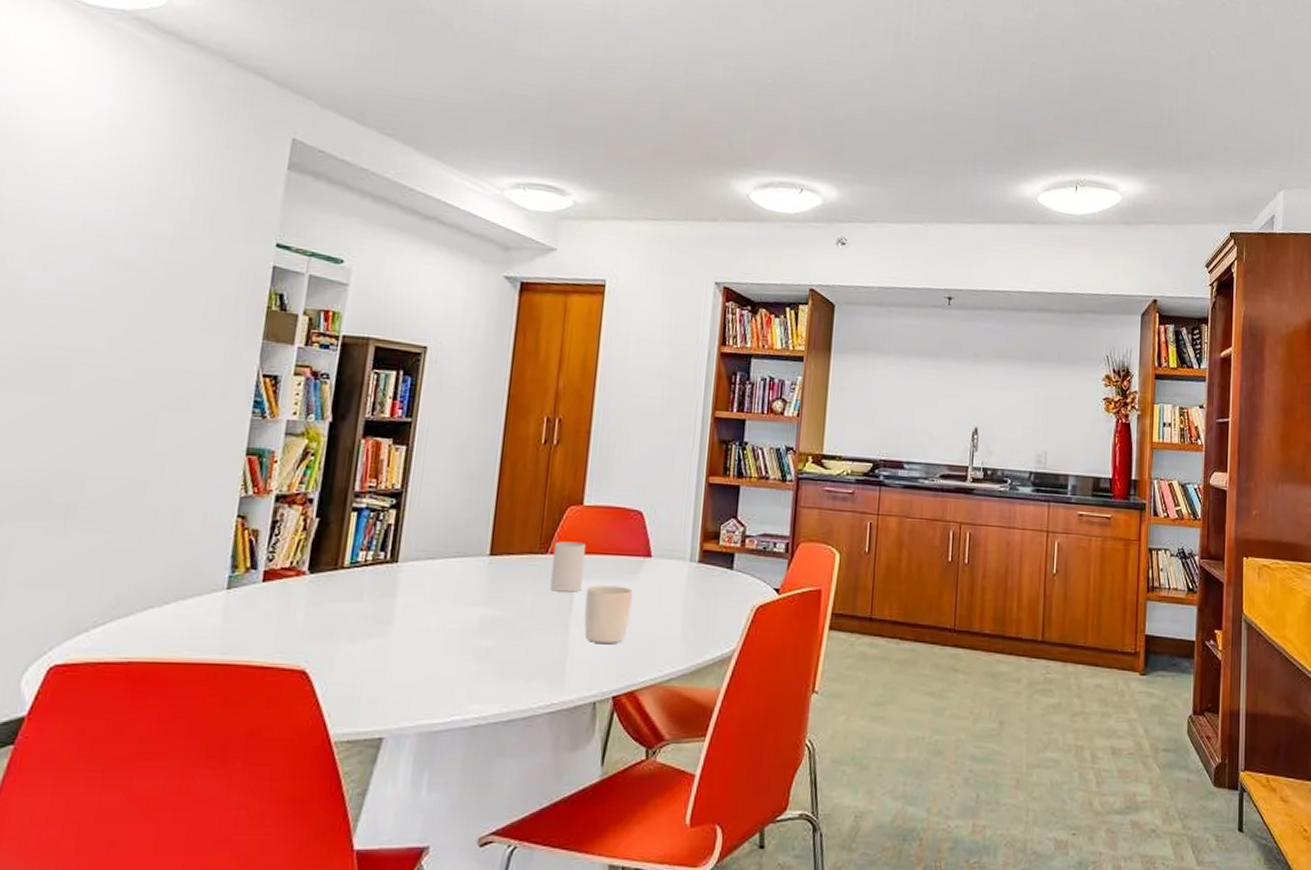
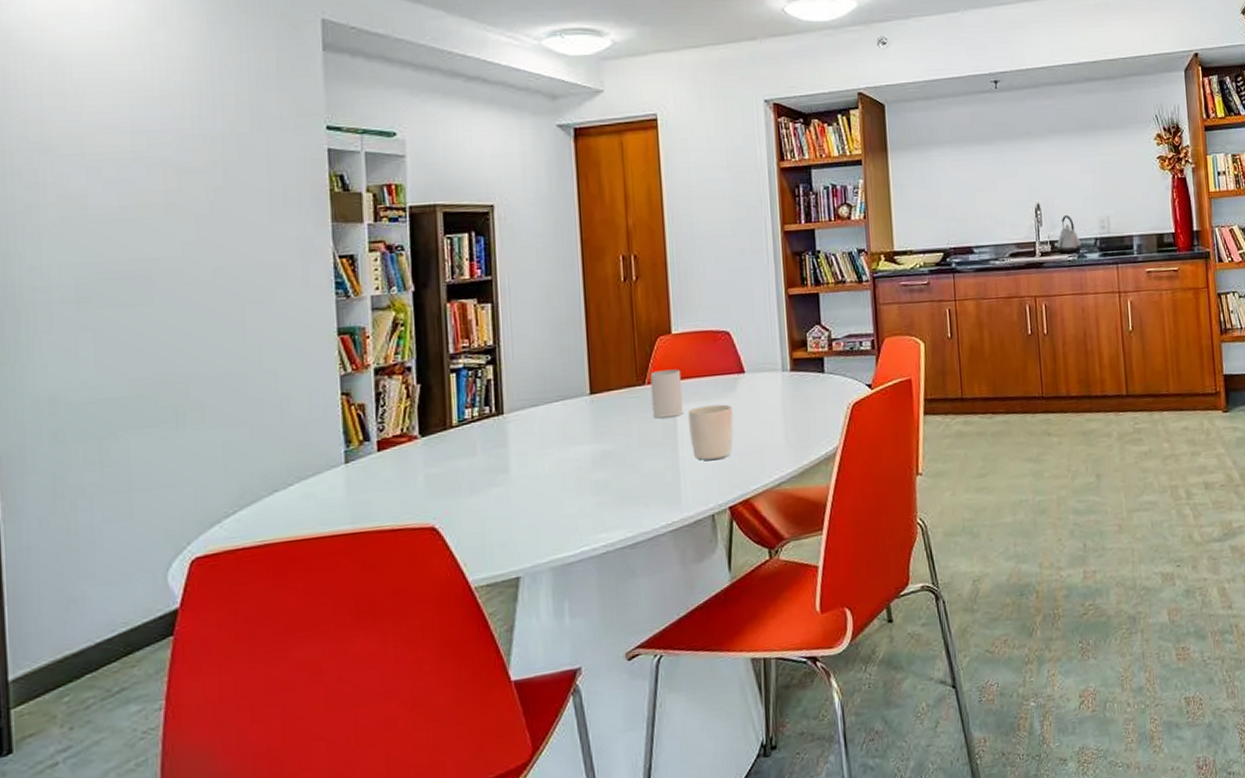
kettle: none [989,444,1015,485] -> present [1056,215,1081,255]

